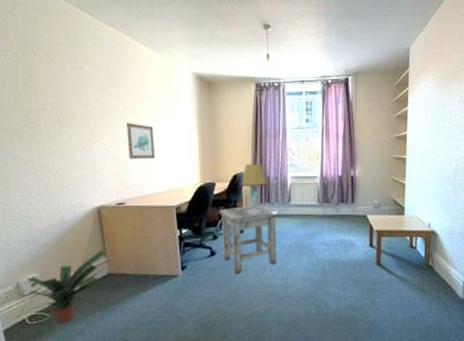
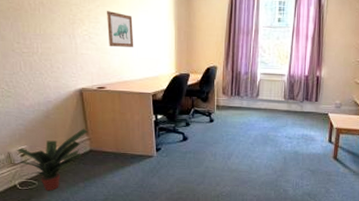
stool: present [219,205,279,275] -> none [192,97,247,159]
table lamp: present [241,164,267,216] -> none [213,59,238,107]

